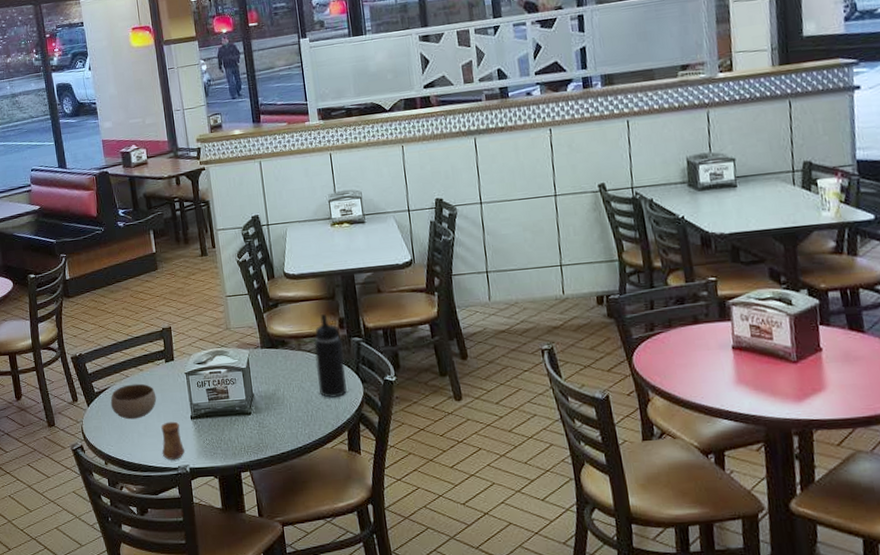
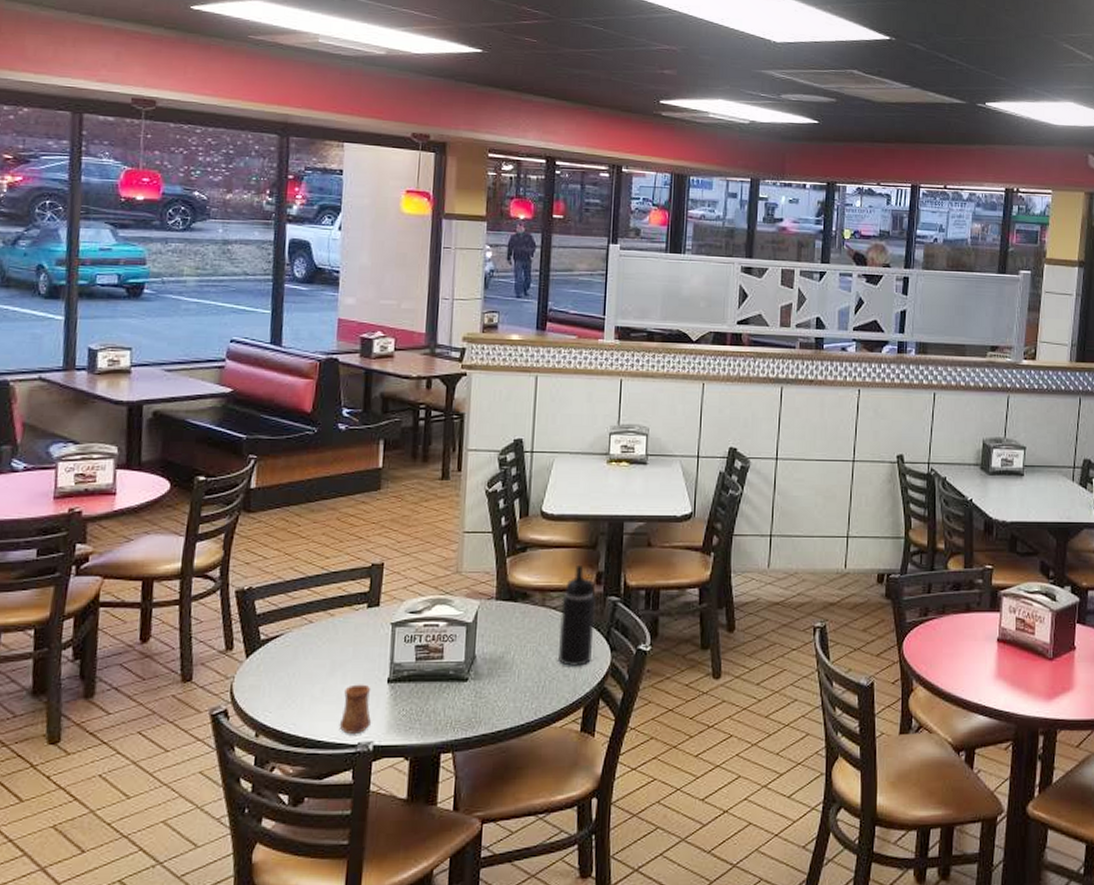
bowl: present [110,383,157,420] -> none [279,632,347,679]

